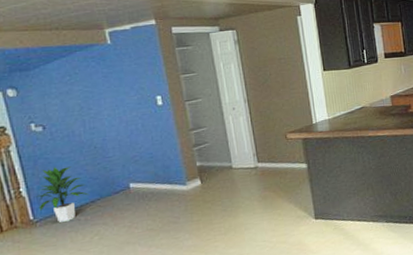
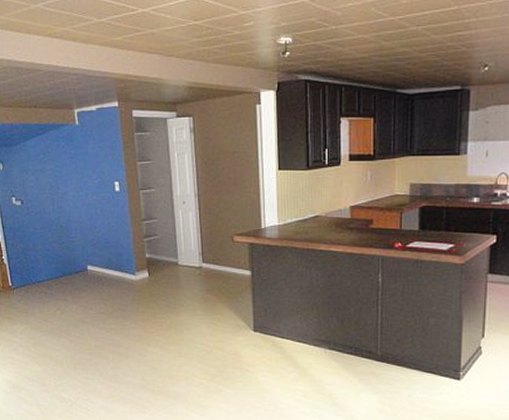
indoor plant: present [35,166,90,222] -> none [13,240,55,292]

